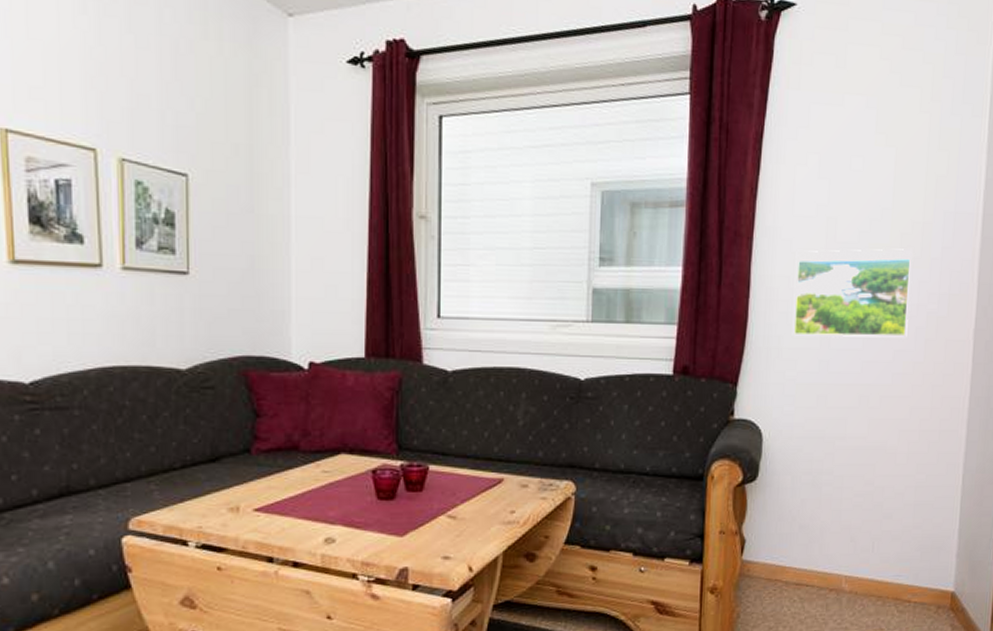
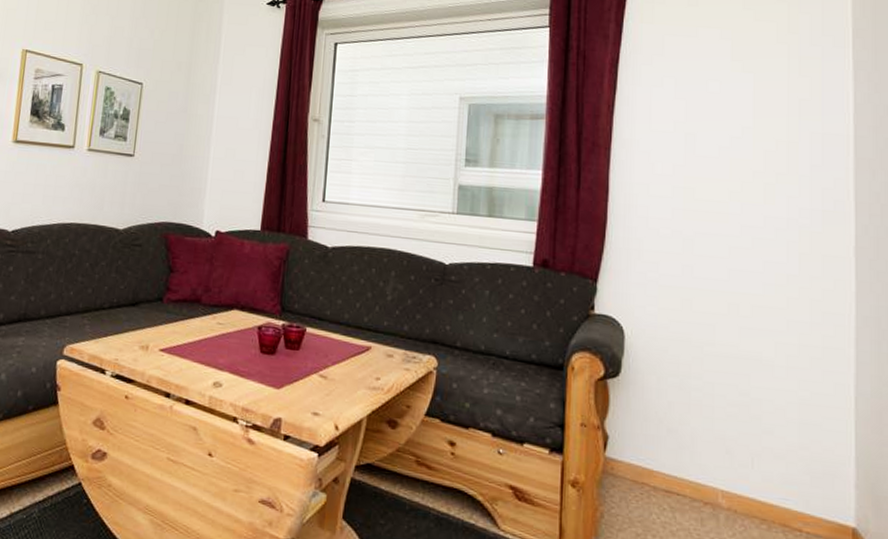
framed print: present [792,248,913,338] -> none [652,162,778,250]

